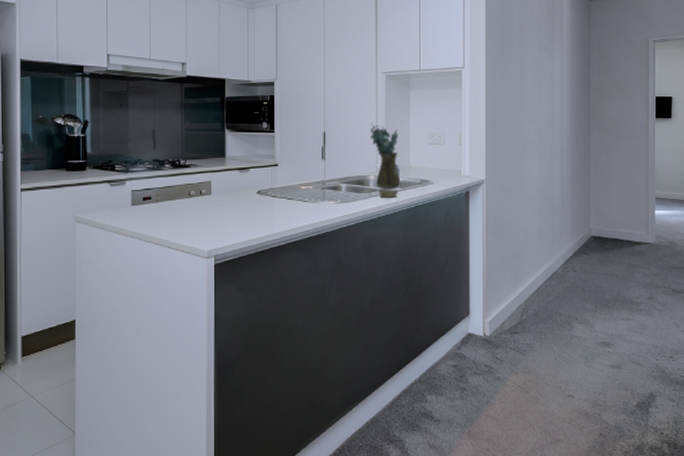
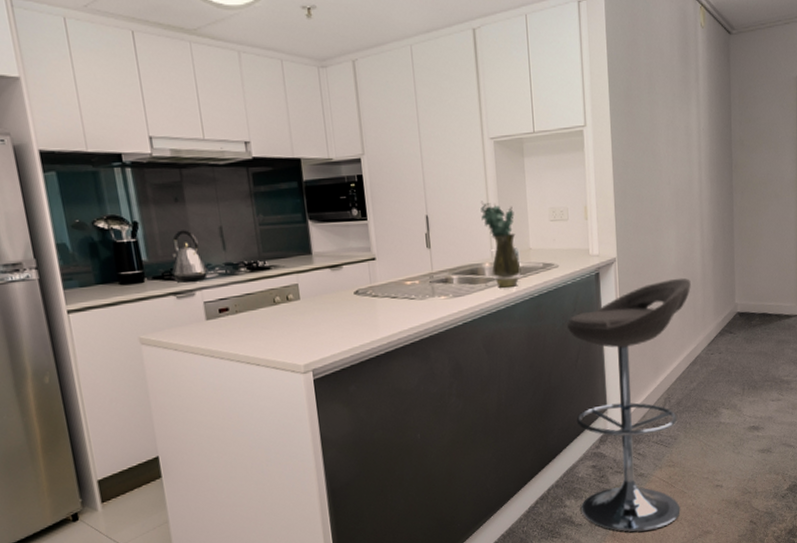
kettle: none [109,130,139,173] -> present [171,230,208,283]
bar stool: none [437,201,550,433] -> present [566,277,691,532]

